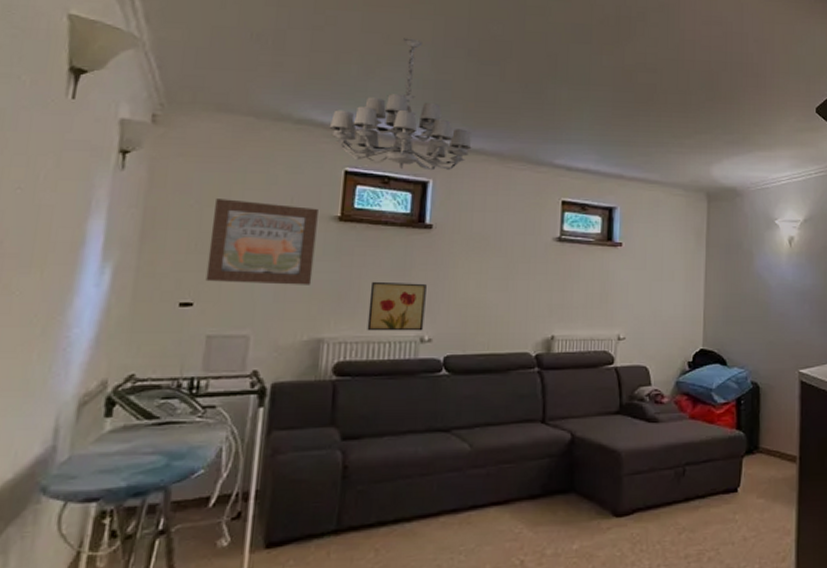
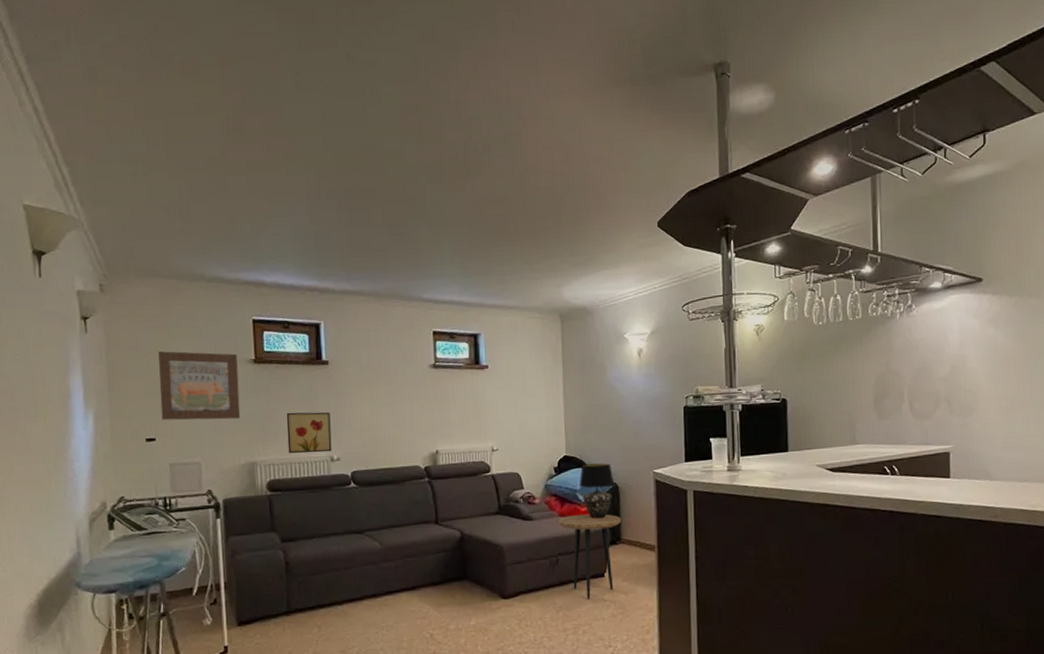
chandelier: present [329,38,472,171] -> none [235,194,352,315]
side table: none [687,417,761,519] -> present [557,514,622,599]
table lamp: none [715,360,756,424] -> present [579,463,615,519]

